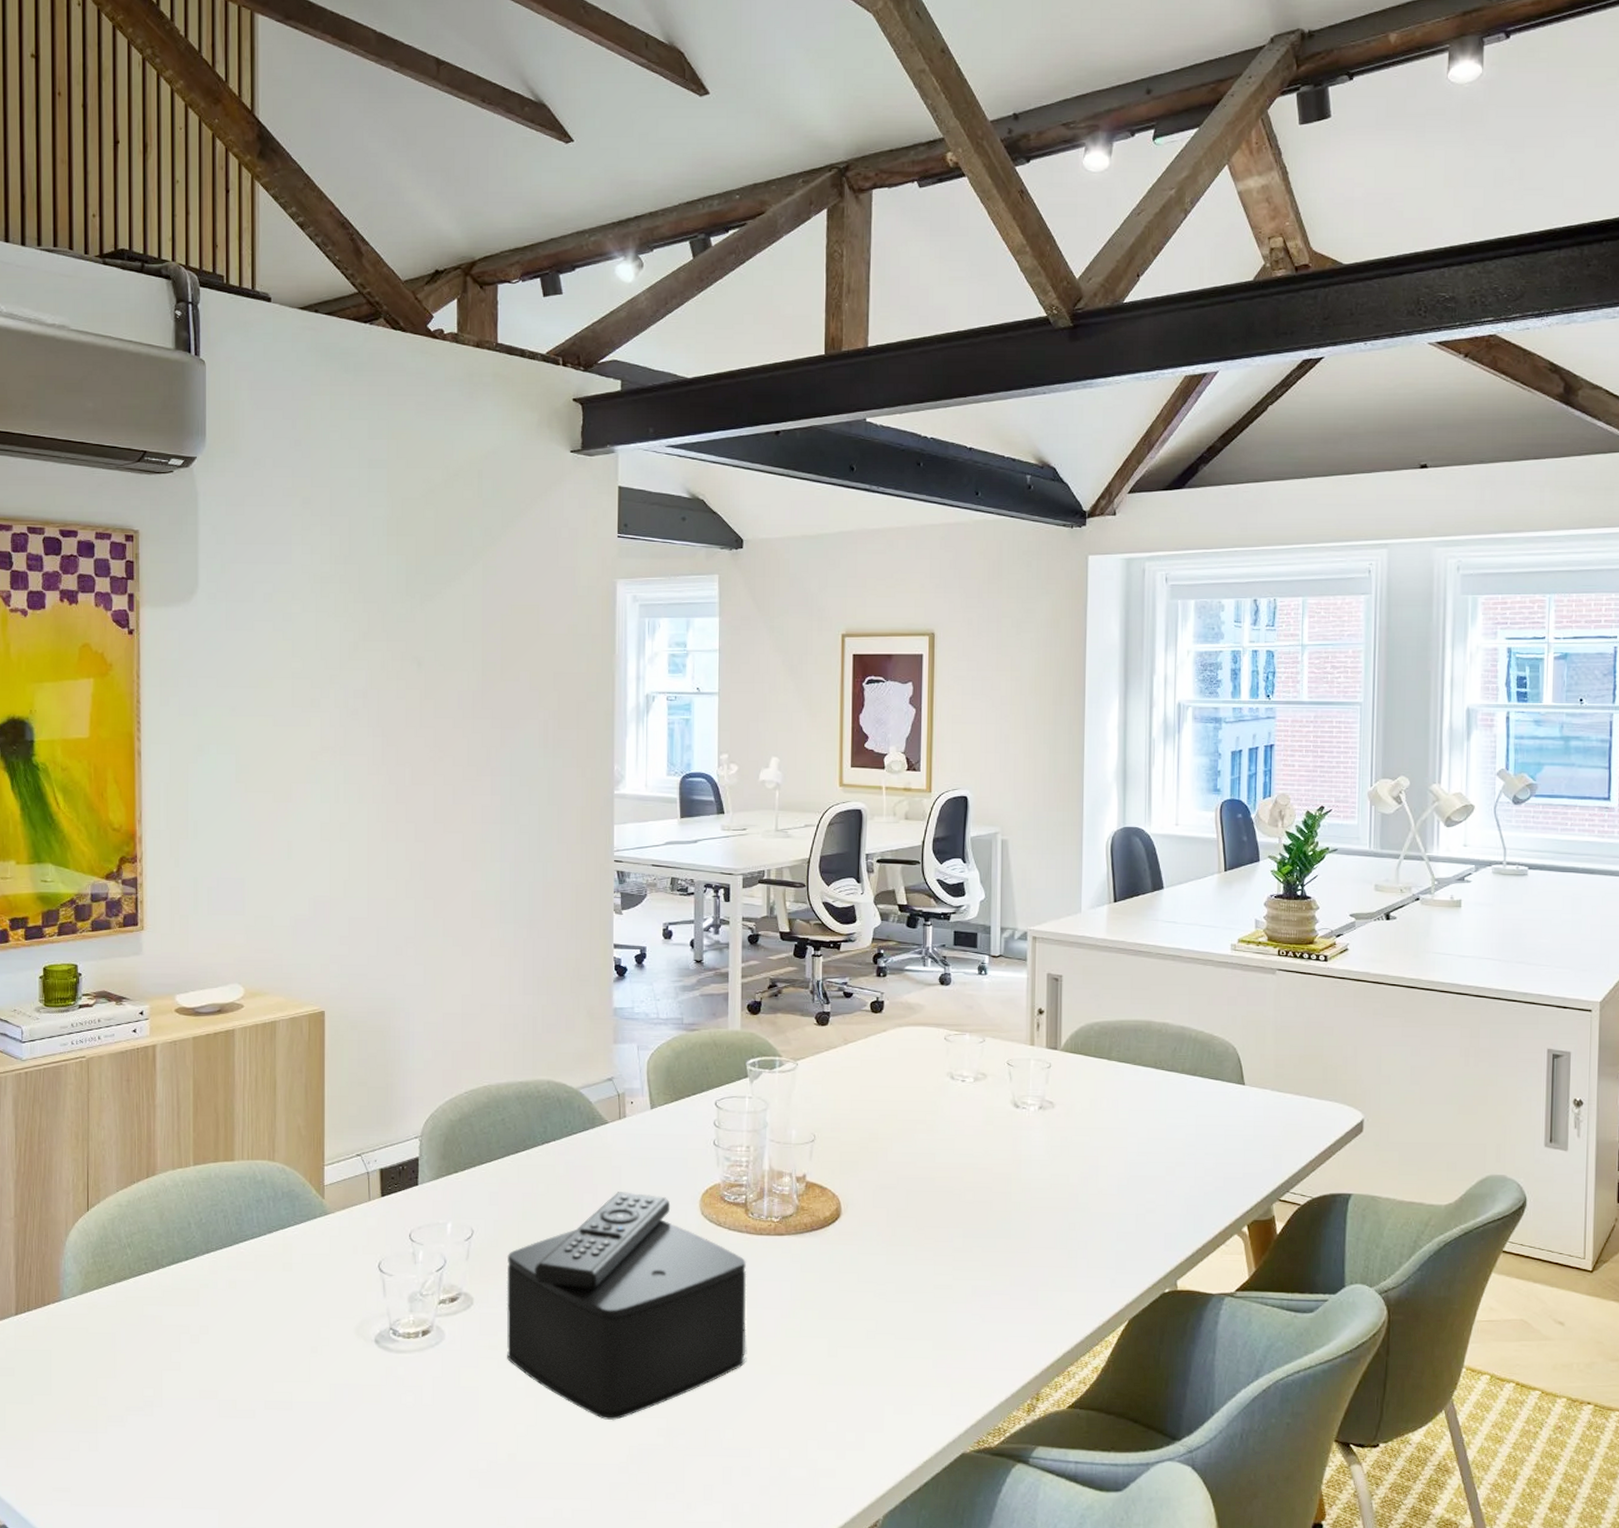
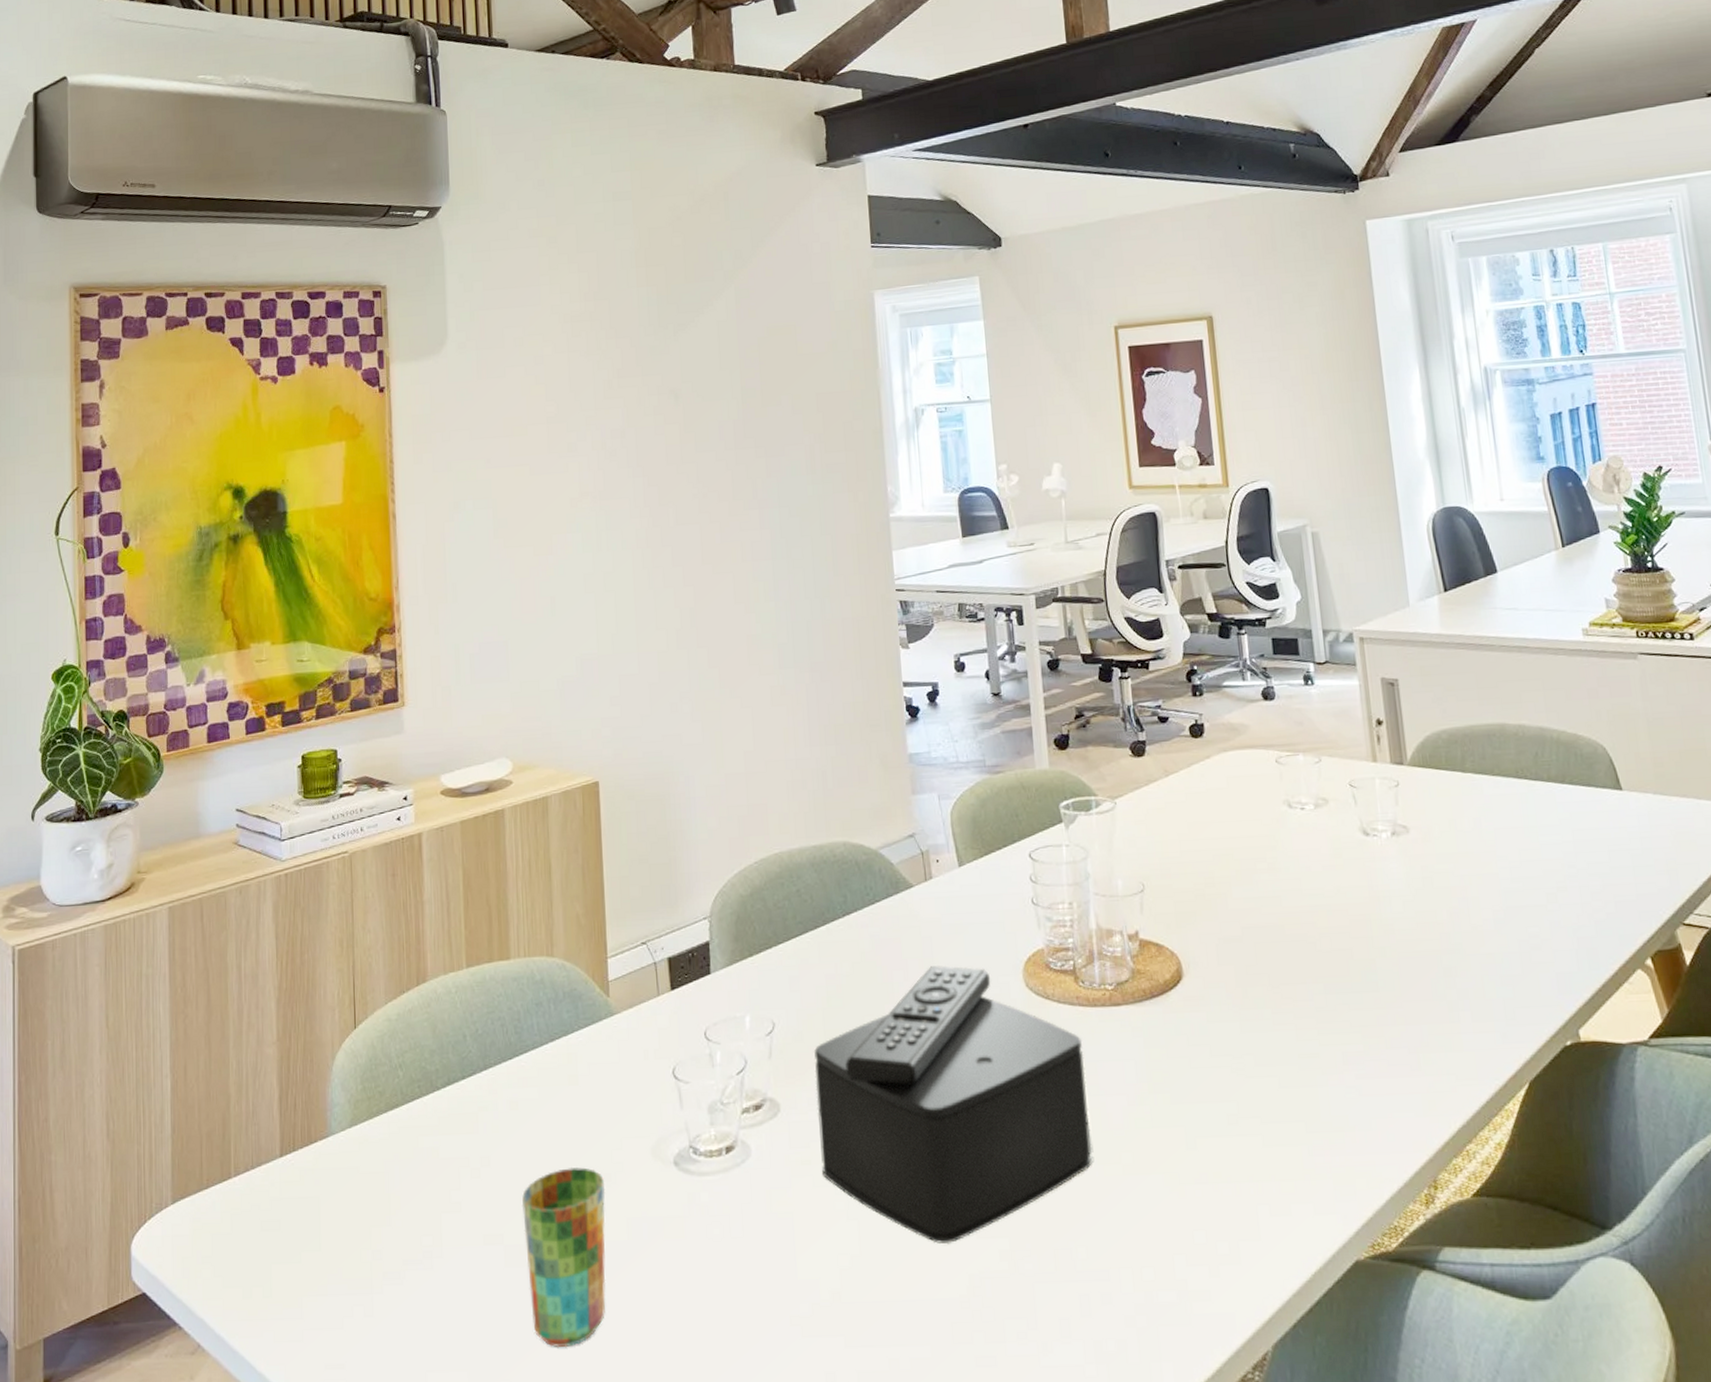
cup: none [235,1340,312,1486] -> present [521,1167,606,1348]

